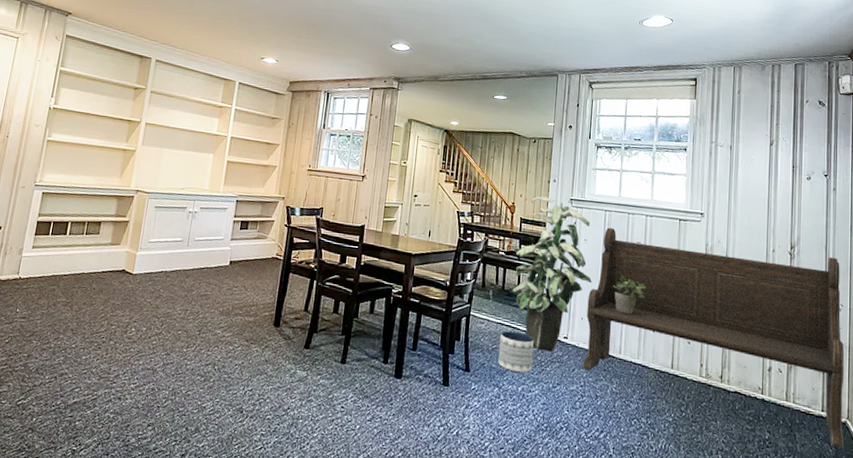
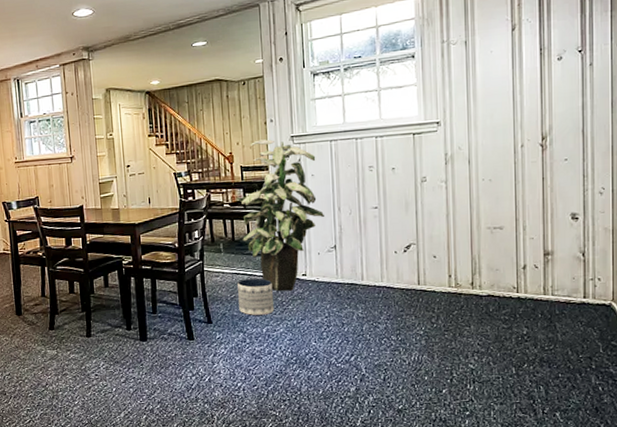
bench: present [582,227,845,448] -> none [322,139,609,330]
potted plant: present [613,275,647,315] -> none [348,203,385,241]

